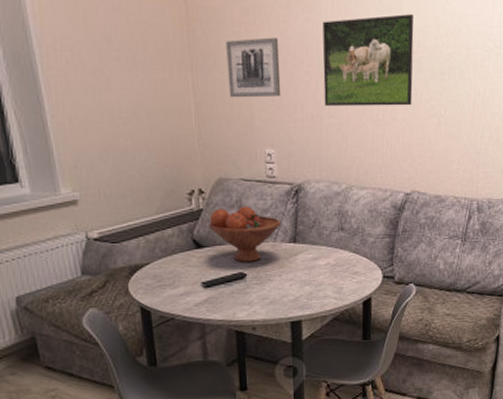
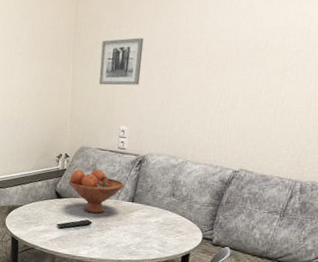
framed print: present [322,14,414,106] -> none [174,18,266,97]

